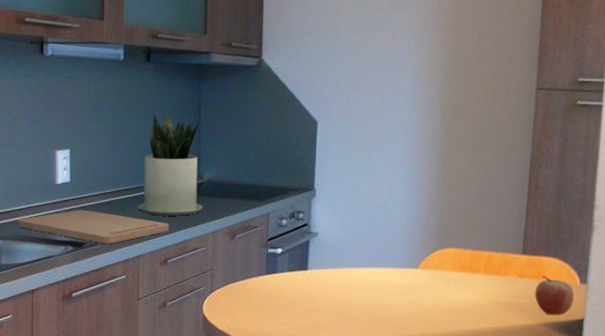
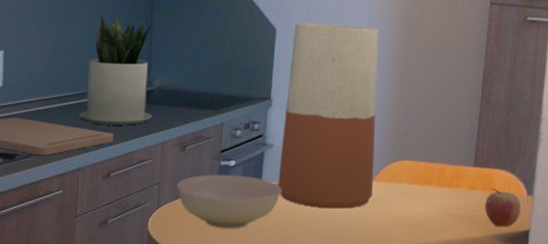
bowl: none [227,261,327,312] -> present [176,174,281,228]
vase: none [323,114,420,295] -> present [278,22,379,209]

